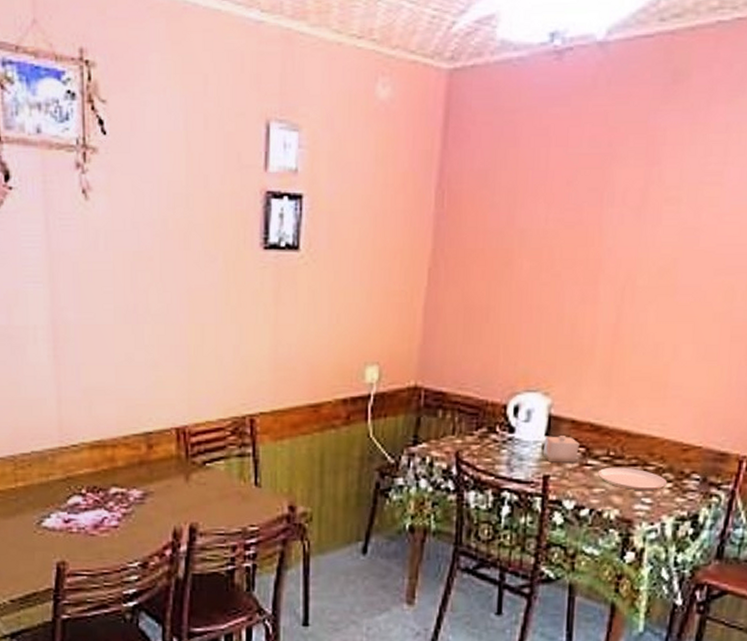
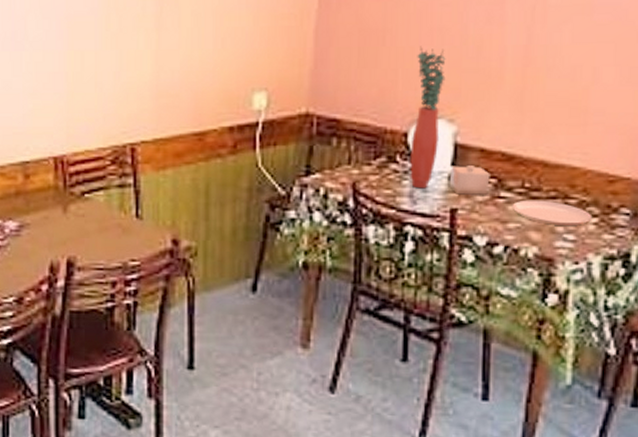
vase: none [508,323,543,457] -> present [410,46,446,189]

